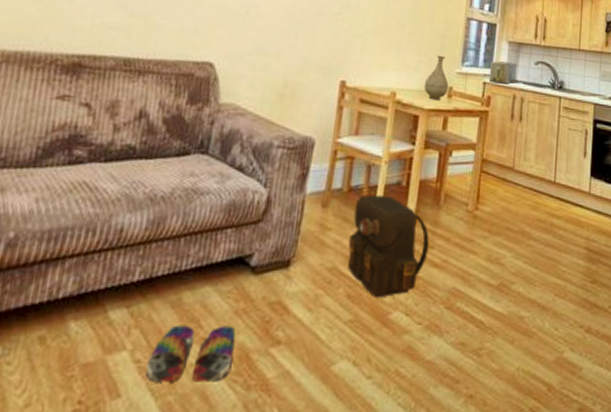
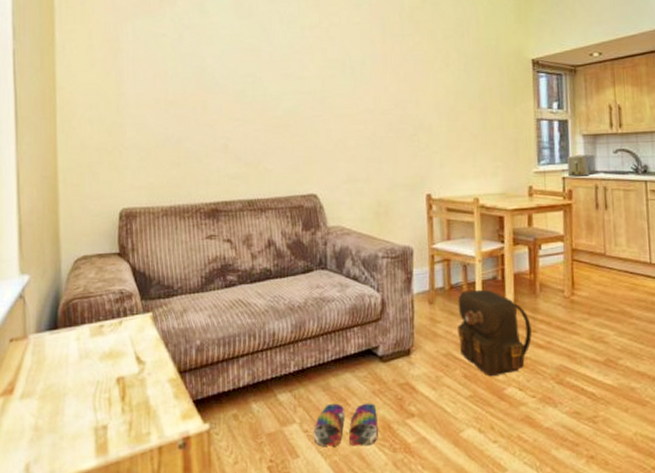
vase: present [423,55,449,101] -> none [504,158,528,201]

